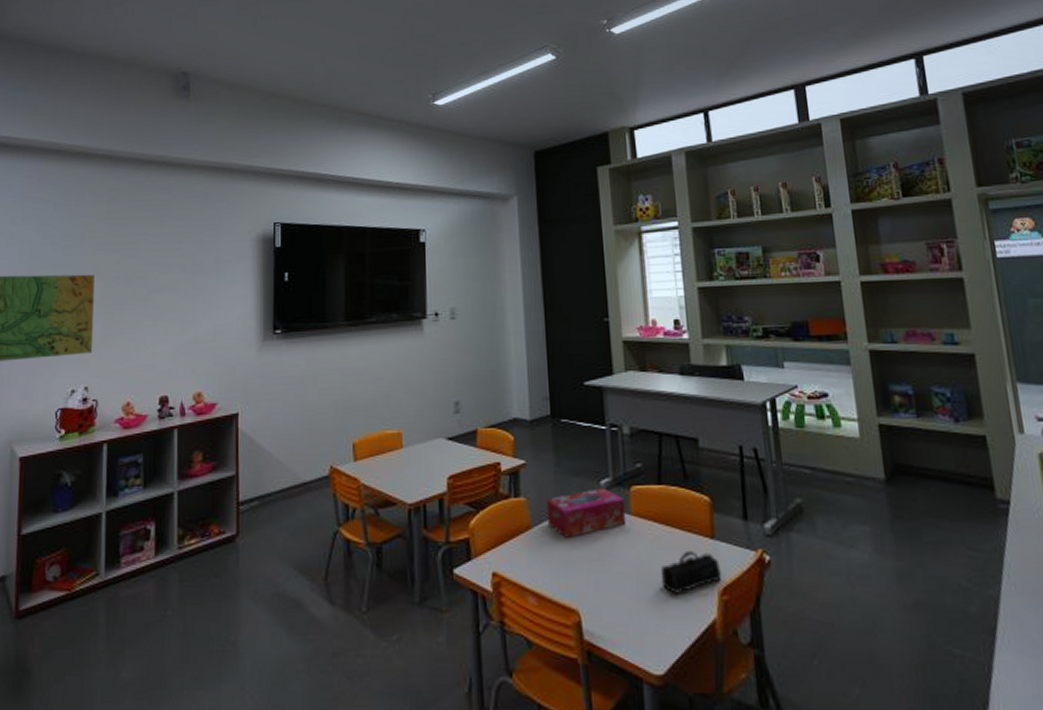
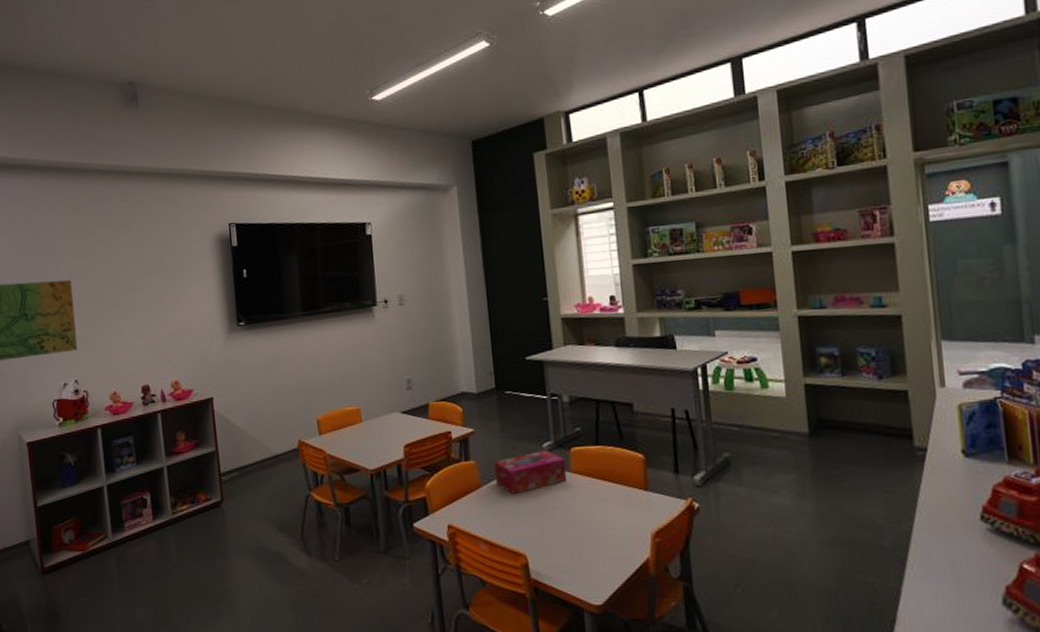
pencil case: present [661,550,723,594] -> none [599,501,655,538]

